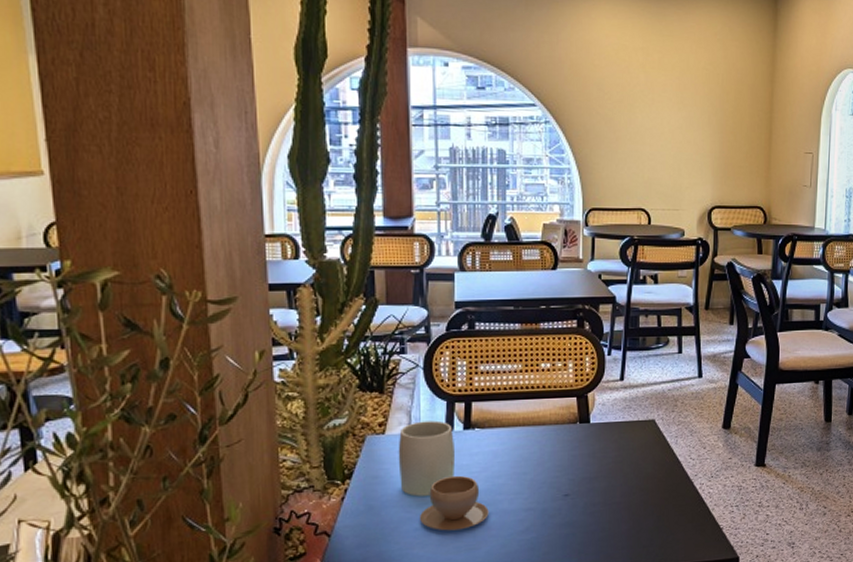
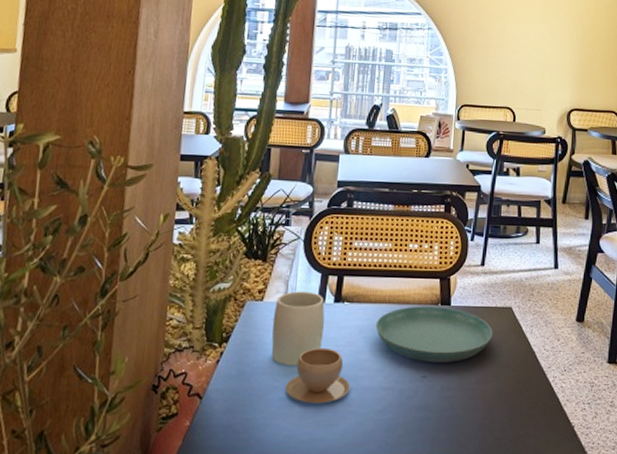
saucer: none [511,425,636,482] -> present [375,306,493,364]

